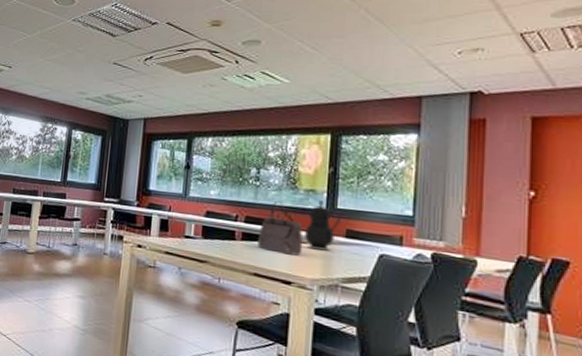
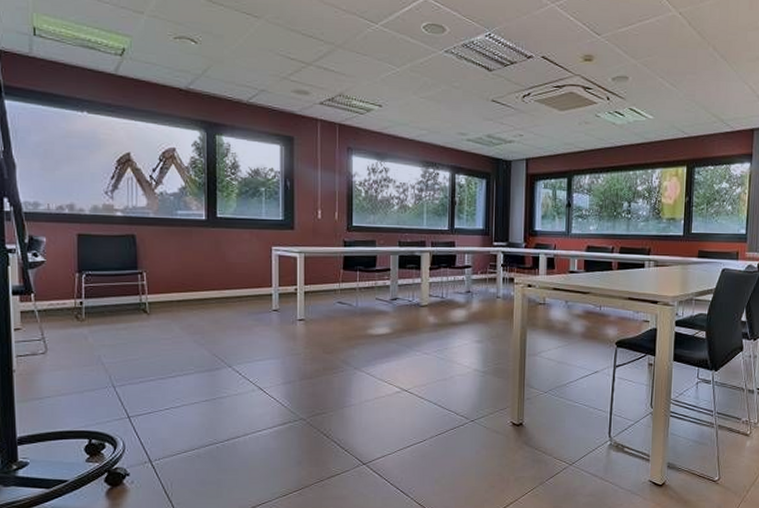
handbag: present [258,201,303,256] -> none [631,231,666,278]
coffeepot: present [304,200,342,251] -> none [666,227,695,271]

